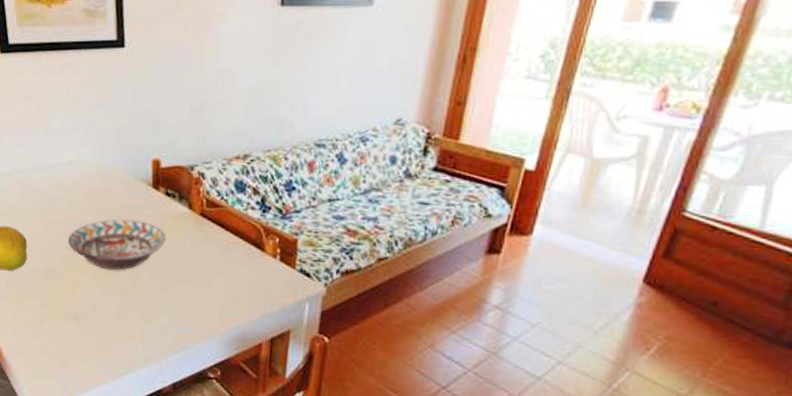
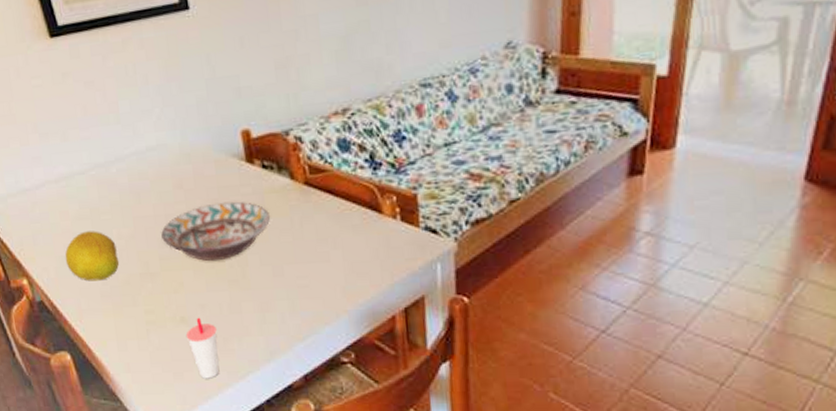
cup: none [75,317,103,373] -> present [185,317,220,379]

